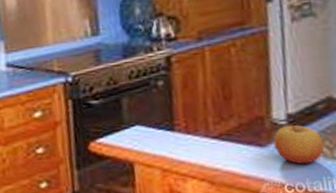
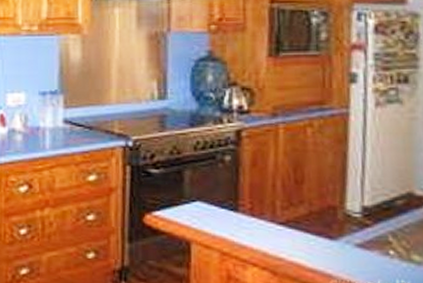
apple: present [273,125,325,165] -> none [345,220,401,264]

